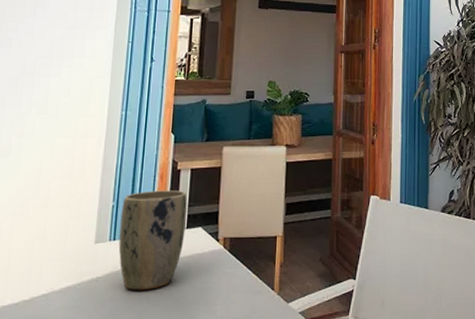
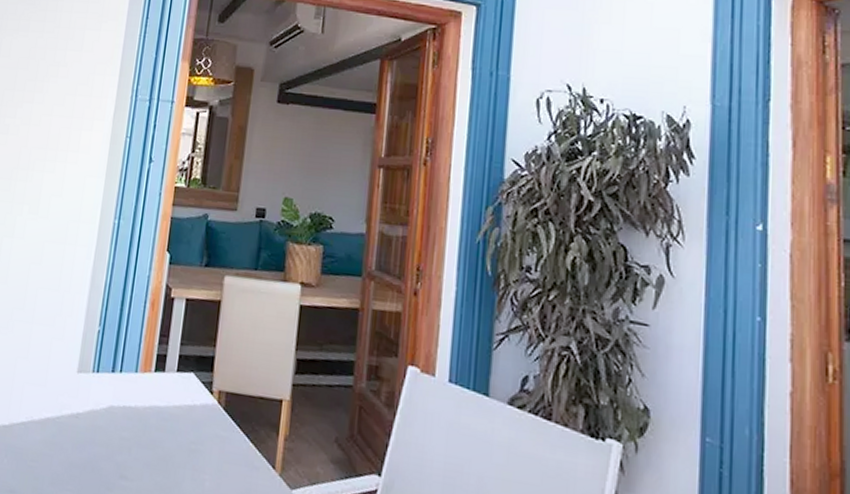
plant pot: present [118,190,187,290] -> none [101,318,180,440]

